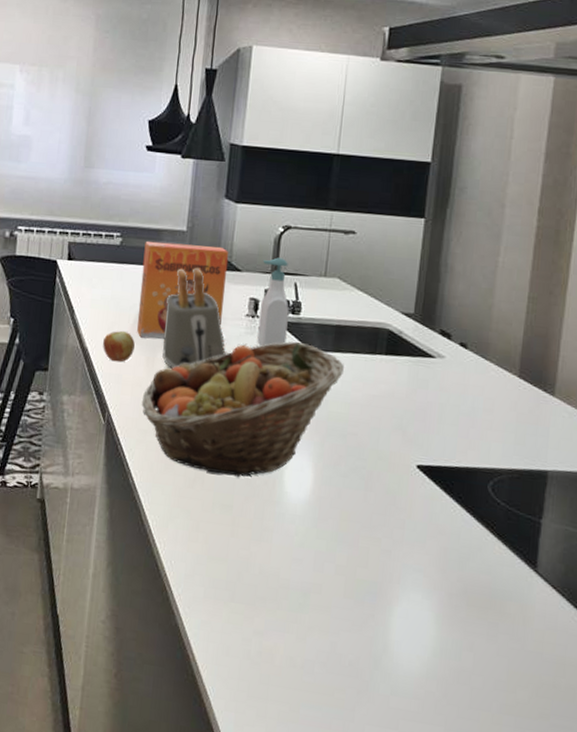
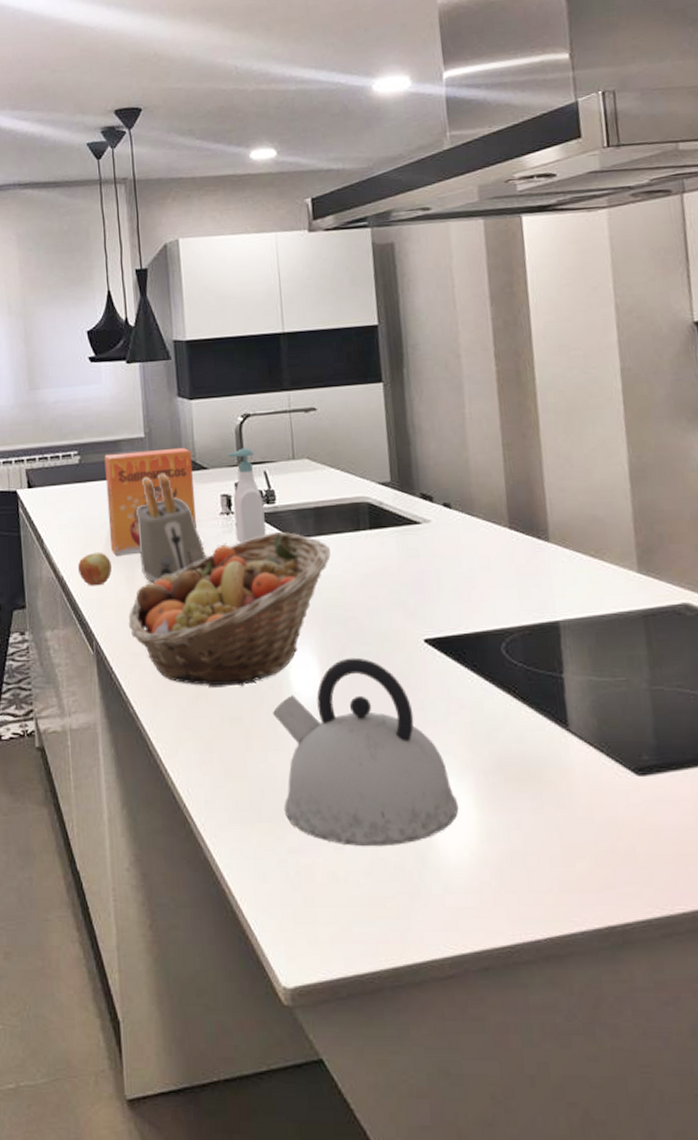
kettle: none [256,469,419,645] -> present [273,657,459,847]

